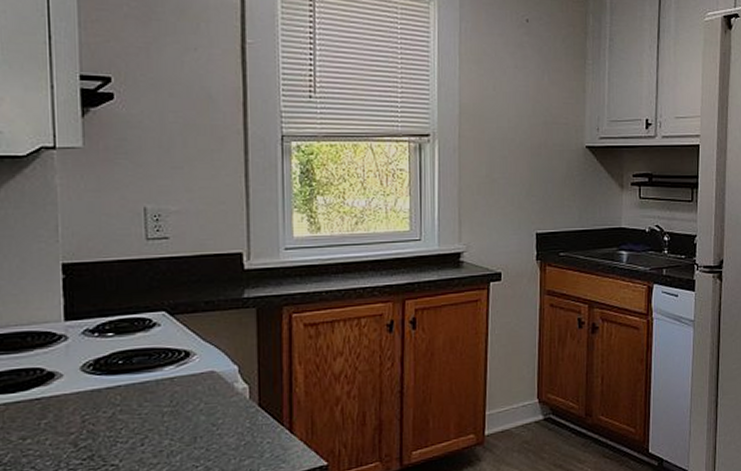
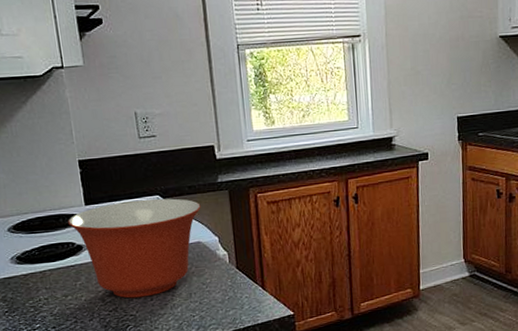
mixing bowl: none [39,315,219,443] -> present [68,198,201,298]

